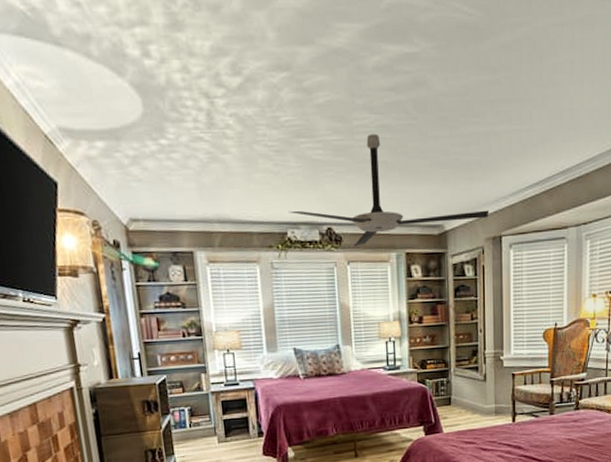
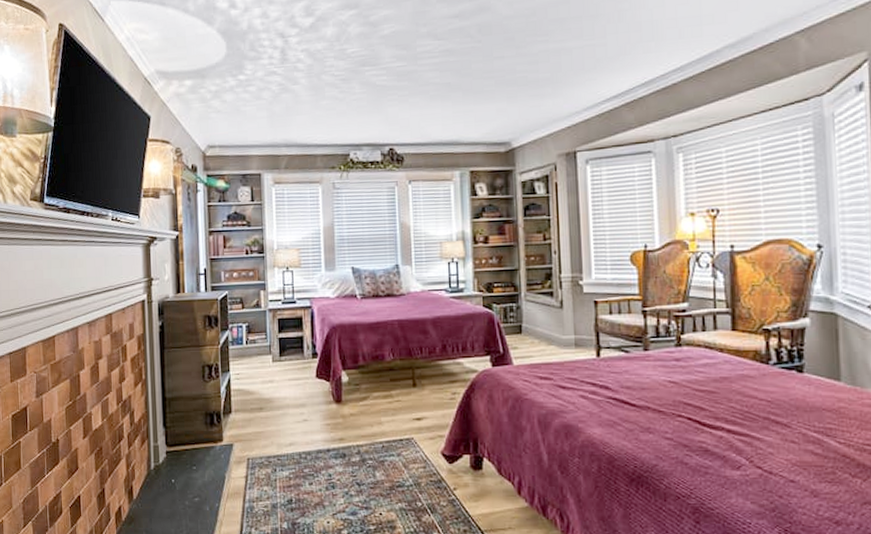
ceiling fan: present [288,133,490,247] -> none [351,58,562,167]

